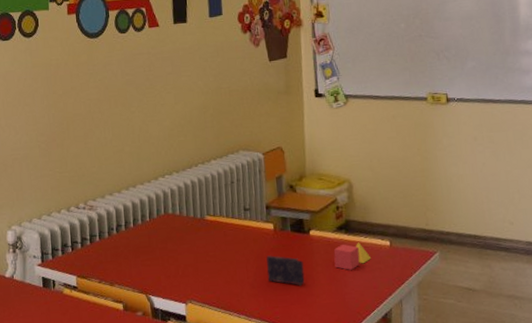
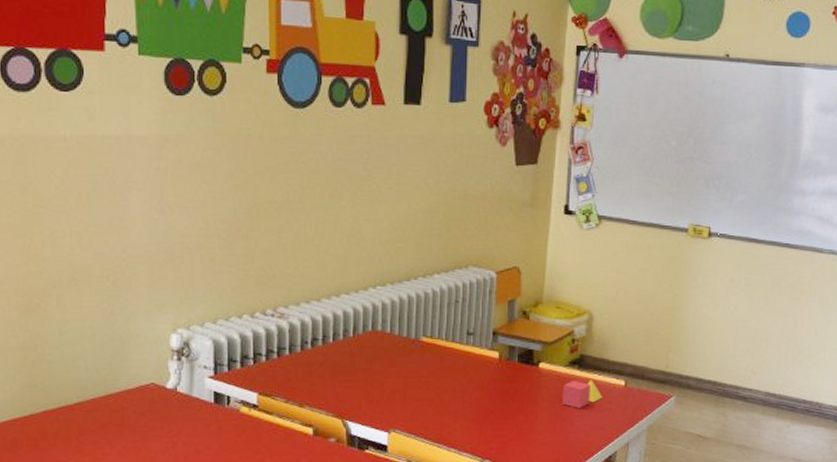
crayon box: present [266,255,305,286] -> none [485,386,529,422]

